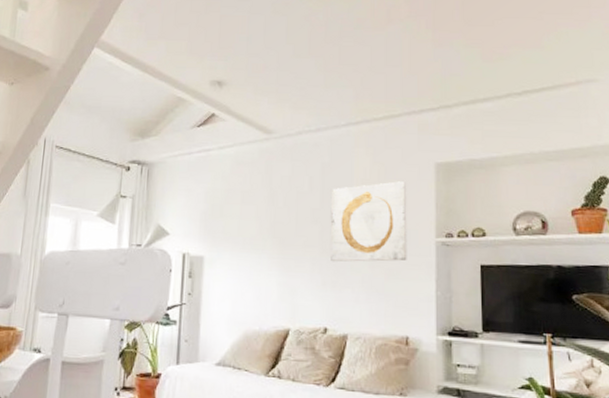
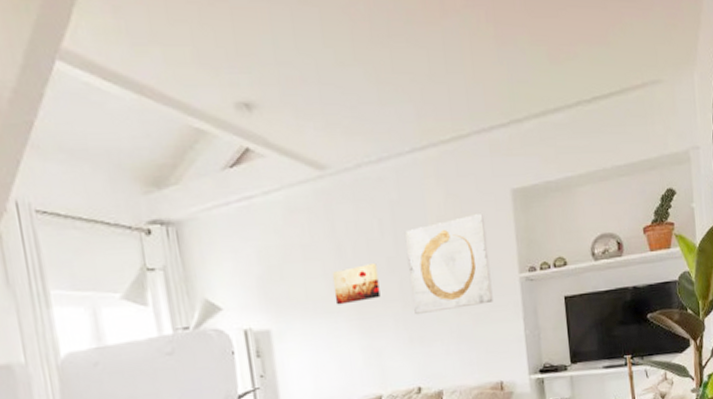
wall art: none [262,213,303,244] -> present [331,264,381,305]

